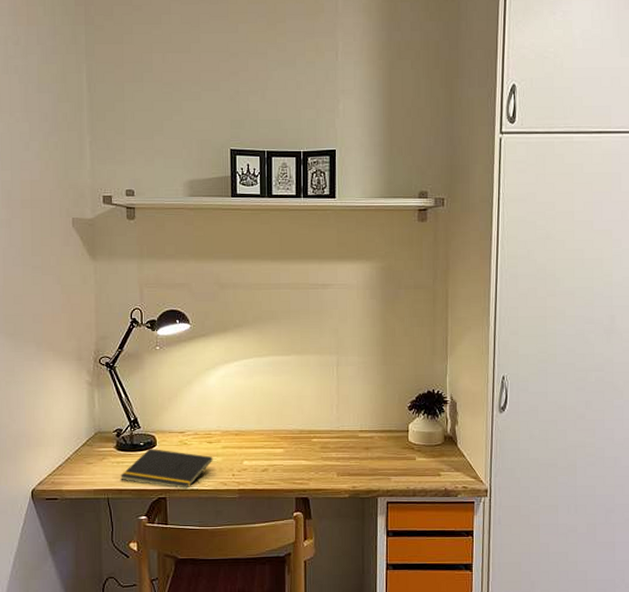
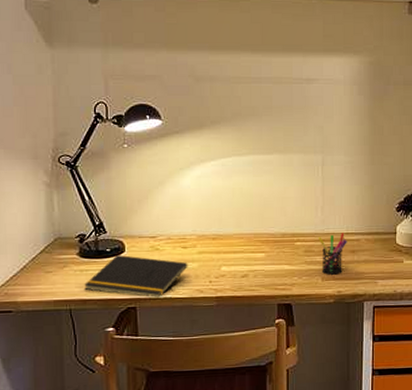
pen holder: none [334,430,361,472] -> present [318,233,347,276]

